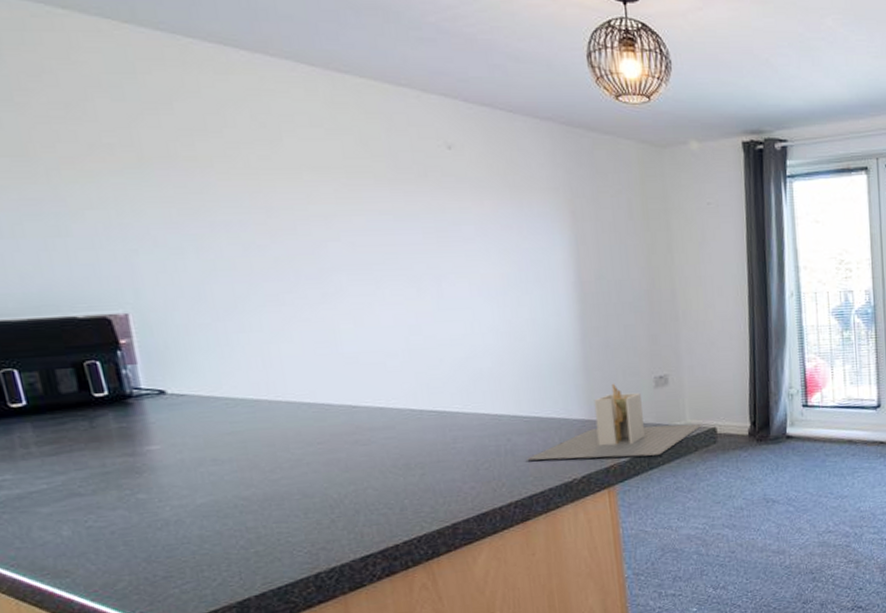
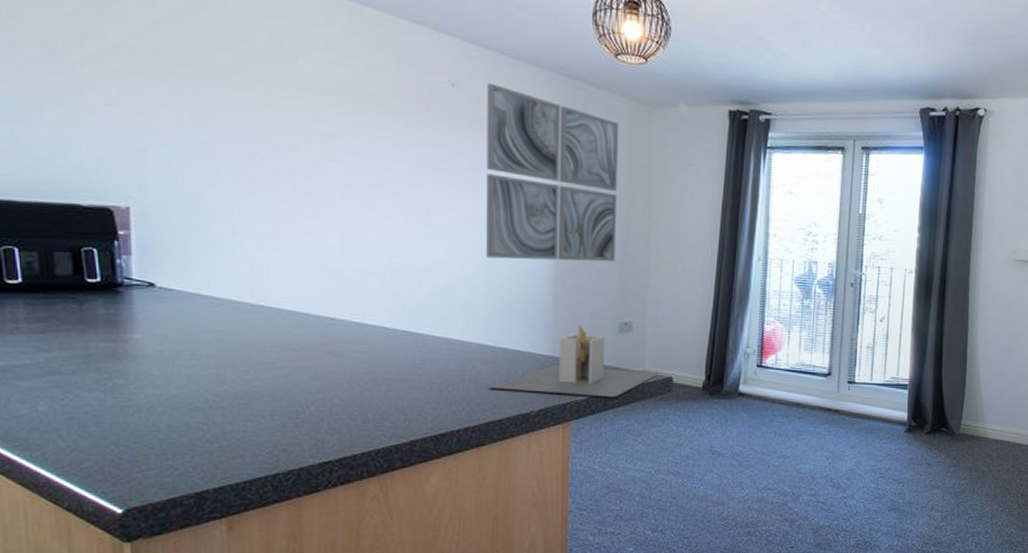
wall art: none [485,141,642,325] -> present [486,83,619,262]

